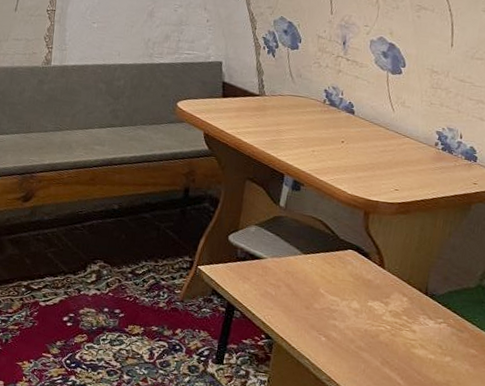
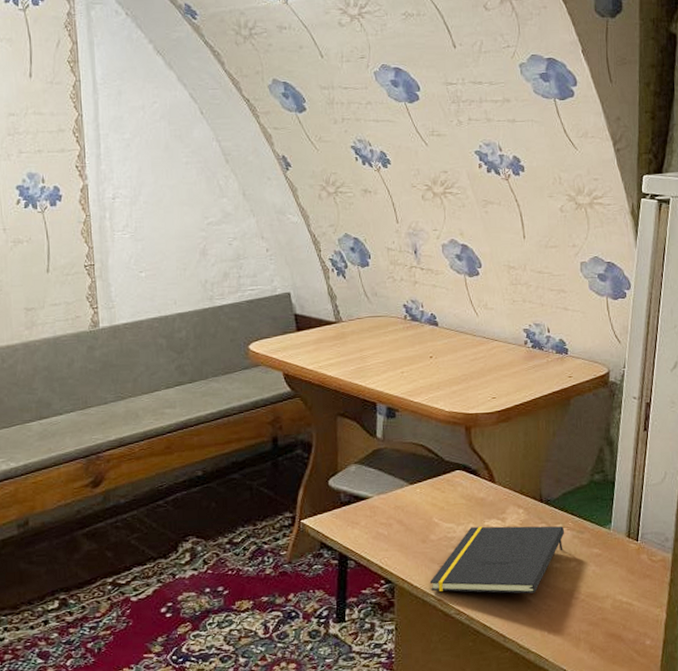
notepad: none [306,304,445,378] -> present [429,526,565,594]

